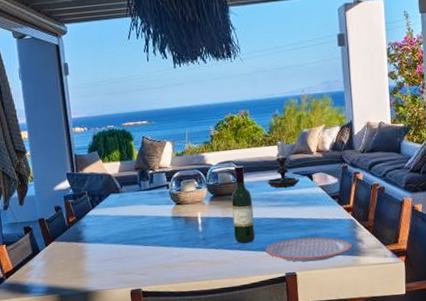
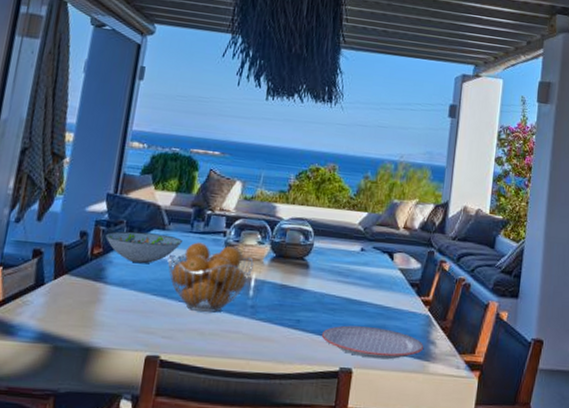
decorative bowl: none [74,196,136,223] -> present [105,231,184,264]
fruit basket: none [127,195,197,251] -> present [167,242,254,313]
wine bottle: present [231,165,256,244] -> none [288,225,321,322]
candle holder: present [267,137,300,188] -> none [341,203,379,263]

